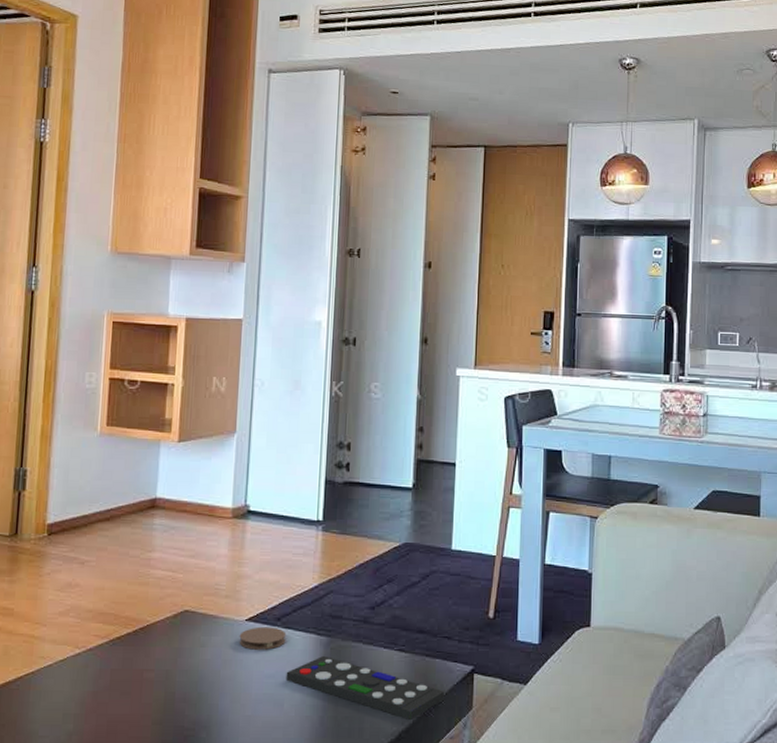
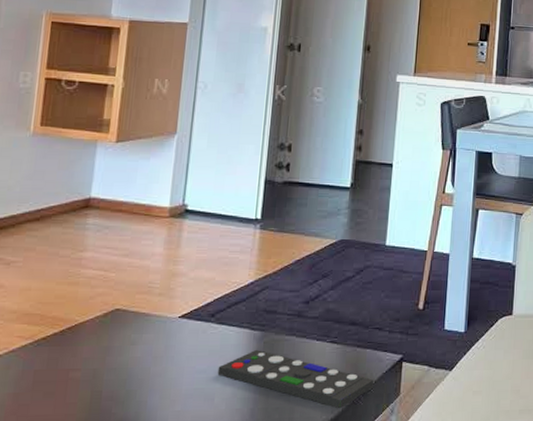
coaster: present [239,626,287,650] -> none [171,323,220,346]

